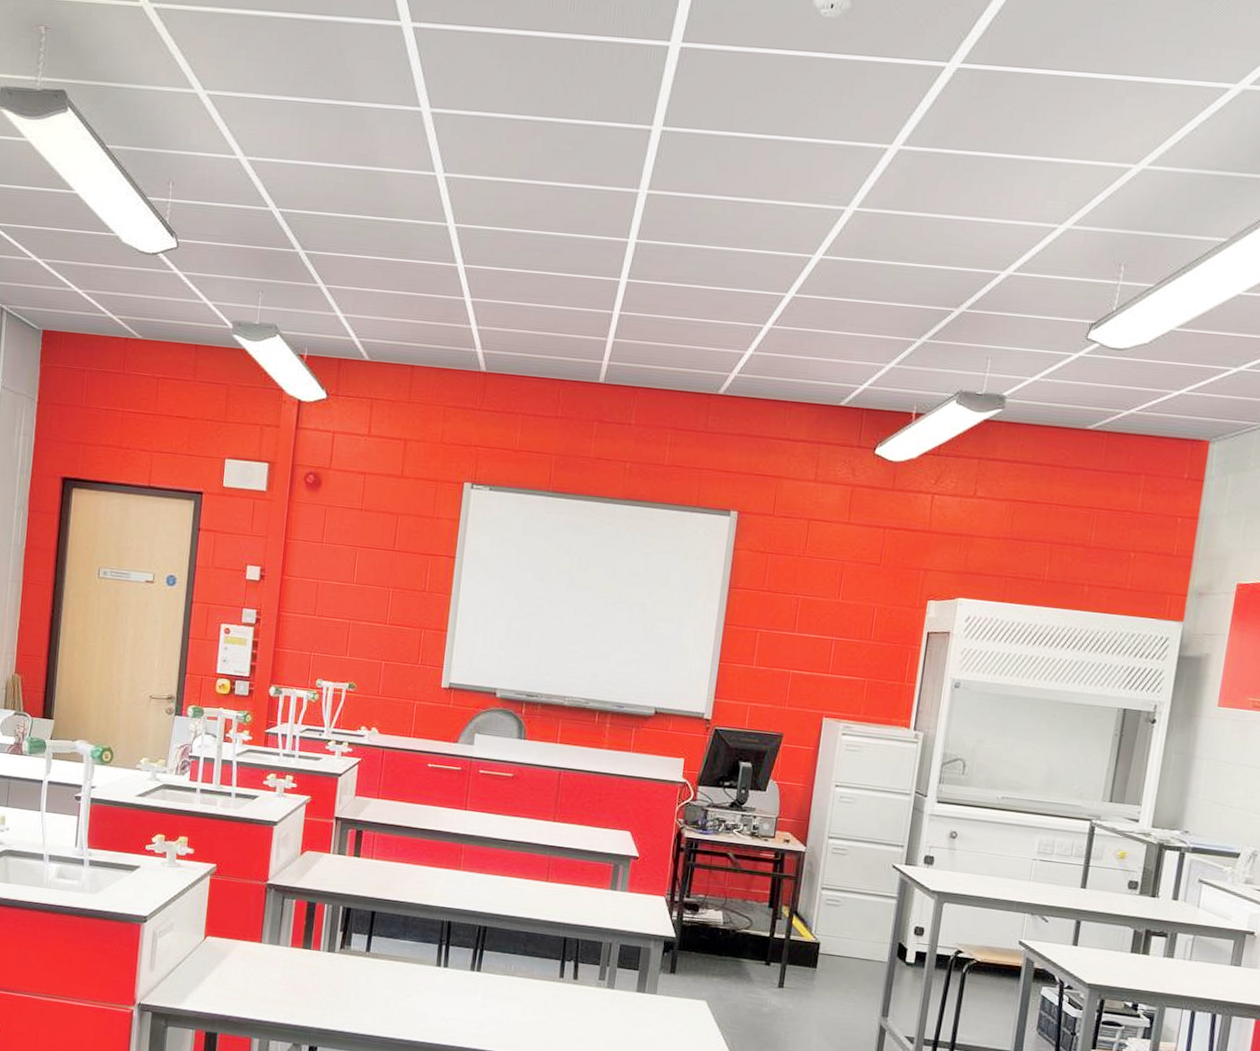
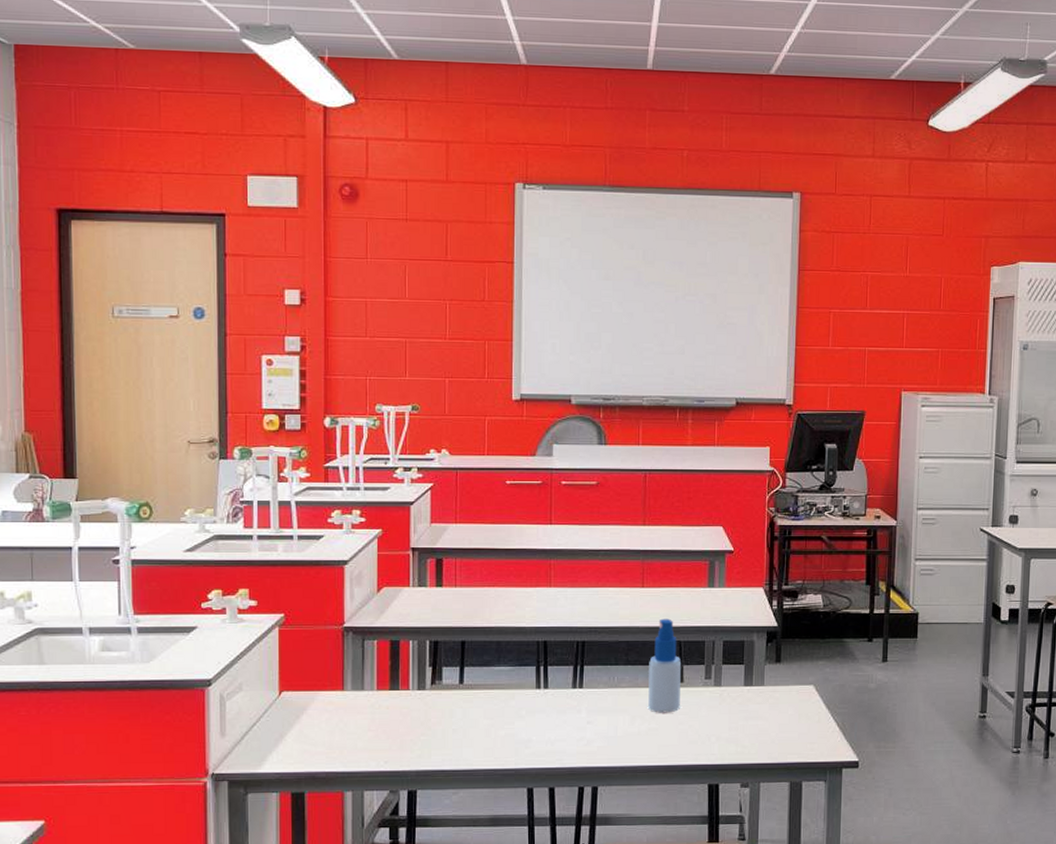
spray bottle: none [541,914,577,1008] -> present [648,618,681,713]

